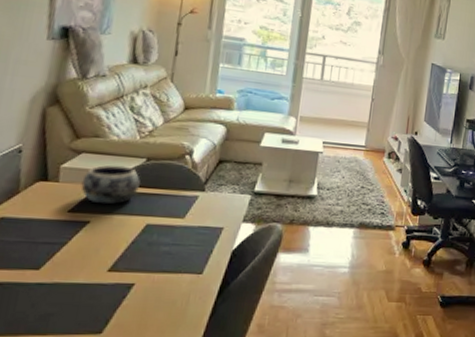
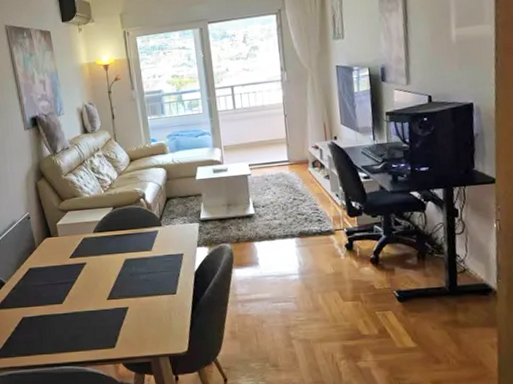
decorative bowl: present [81,164,141,205] -> none [73,216,114,249]

